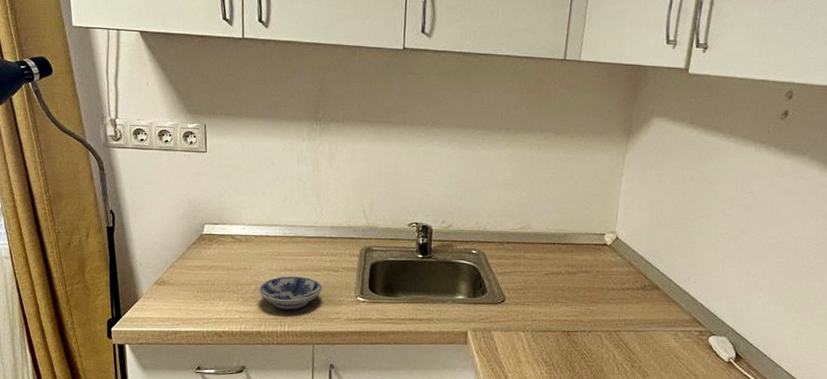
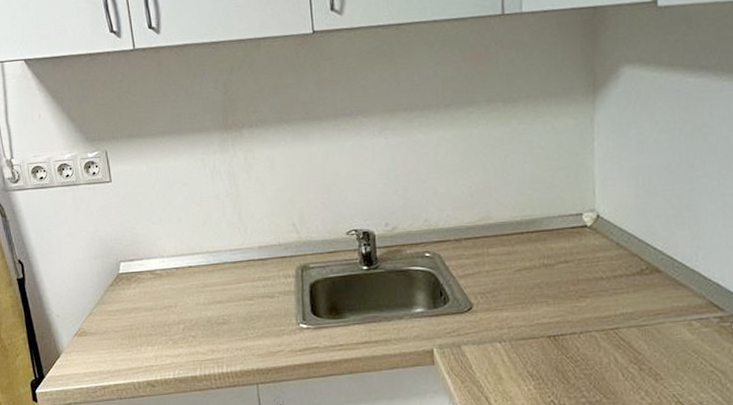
bowl: present [259,276,322,310] -> none [188,308,259,348]

